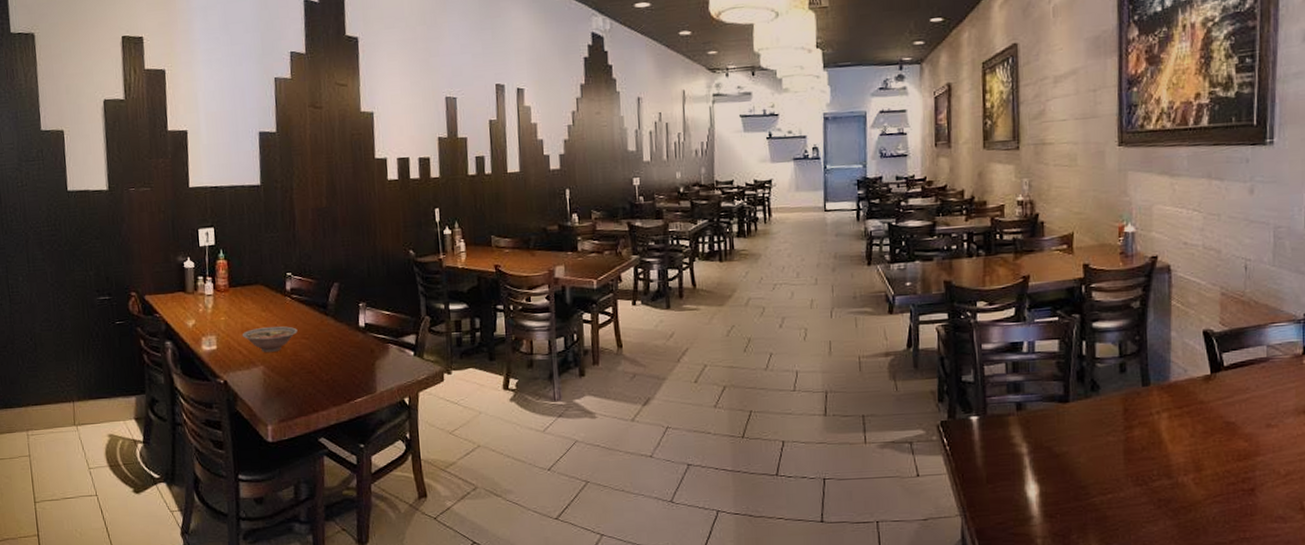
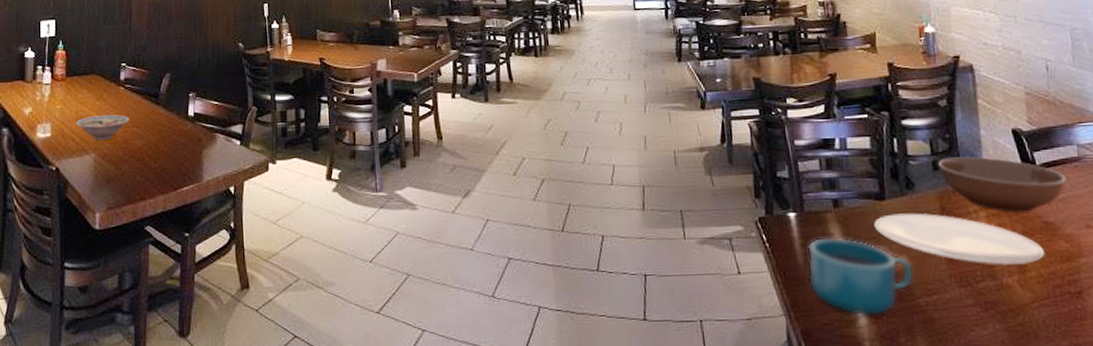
cup: none [986,439,1090,515] -> present [807,237,913,316]
plate: none [1055,415,1222,465] -> present [873,213,1045,265]
bowl: none [1126,358,1252,413] -> present [938,156,1066,213]

